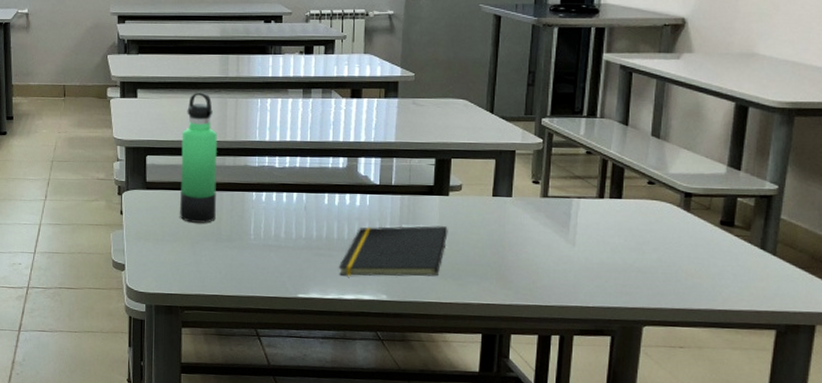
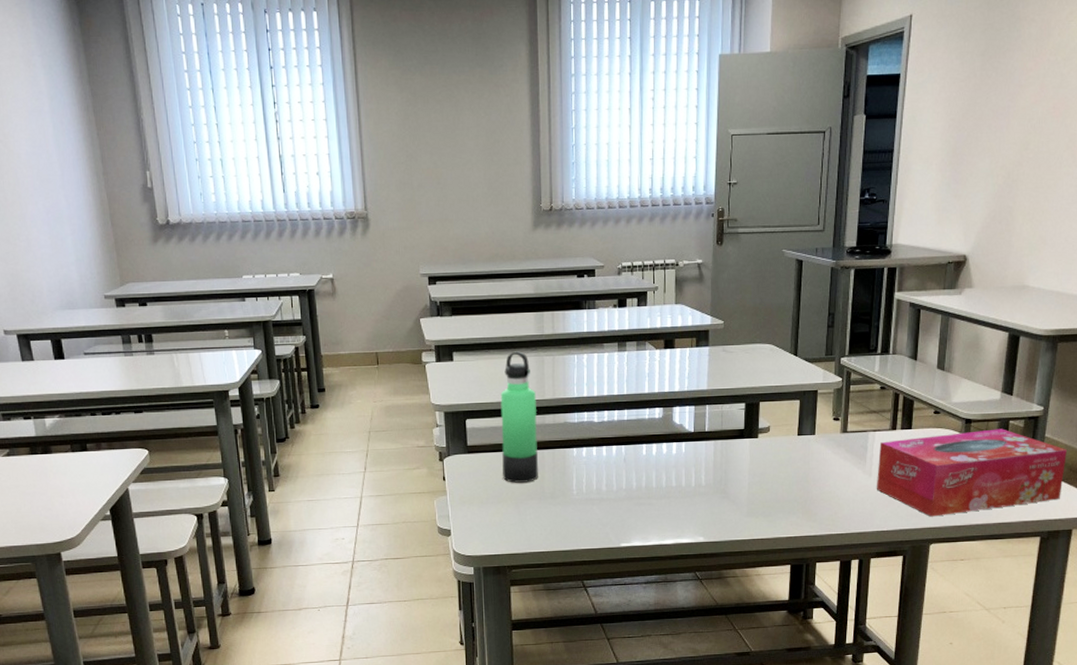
notepad: present [338,226,448,277] -> none [658,467,758,522]
tissue box: none [580,205,807,297] -> present [876,428,1067,517]

